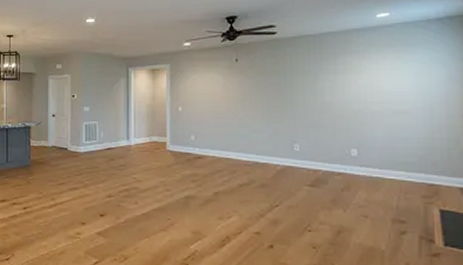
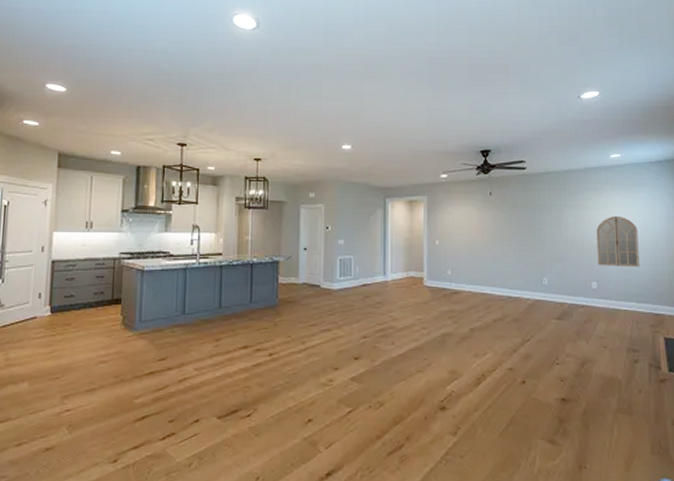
home mirror: none [358,79,410,134] -> present [596,215,639,268]

